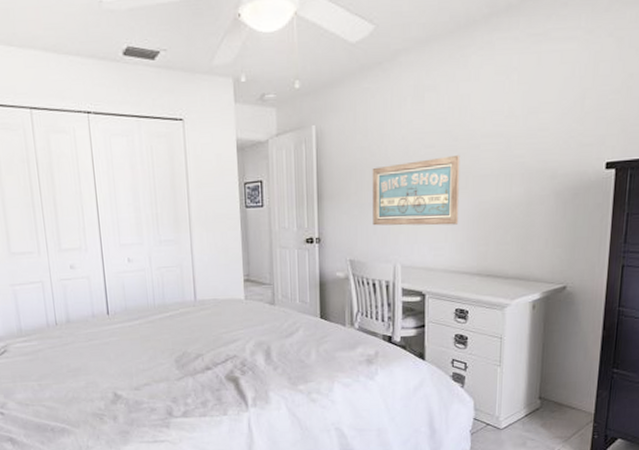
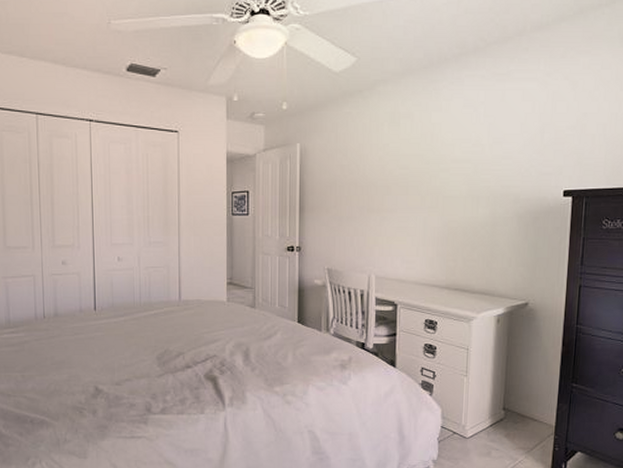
wall art: present [372,154,460,226] -> none [350,176,432,241]

